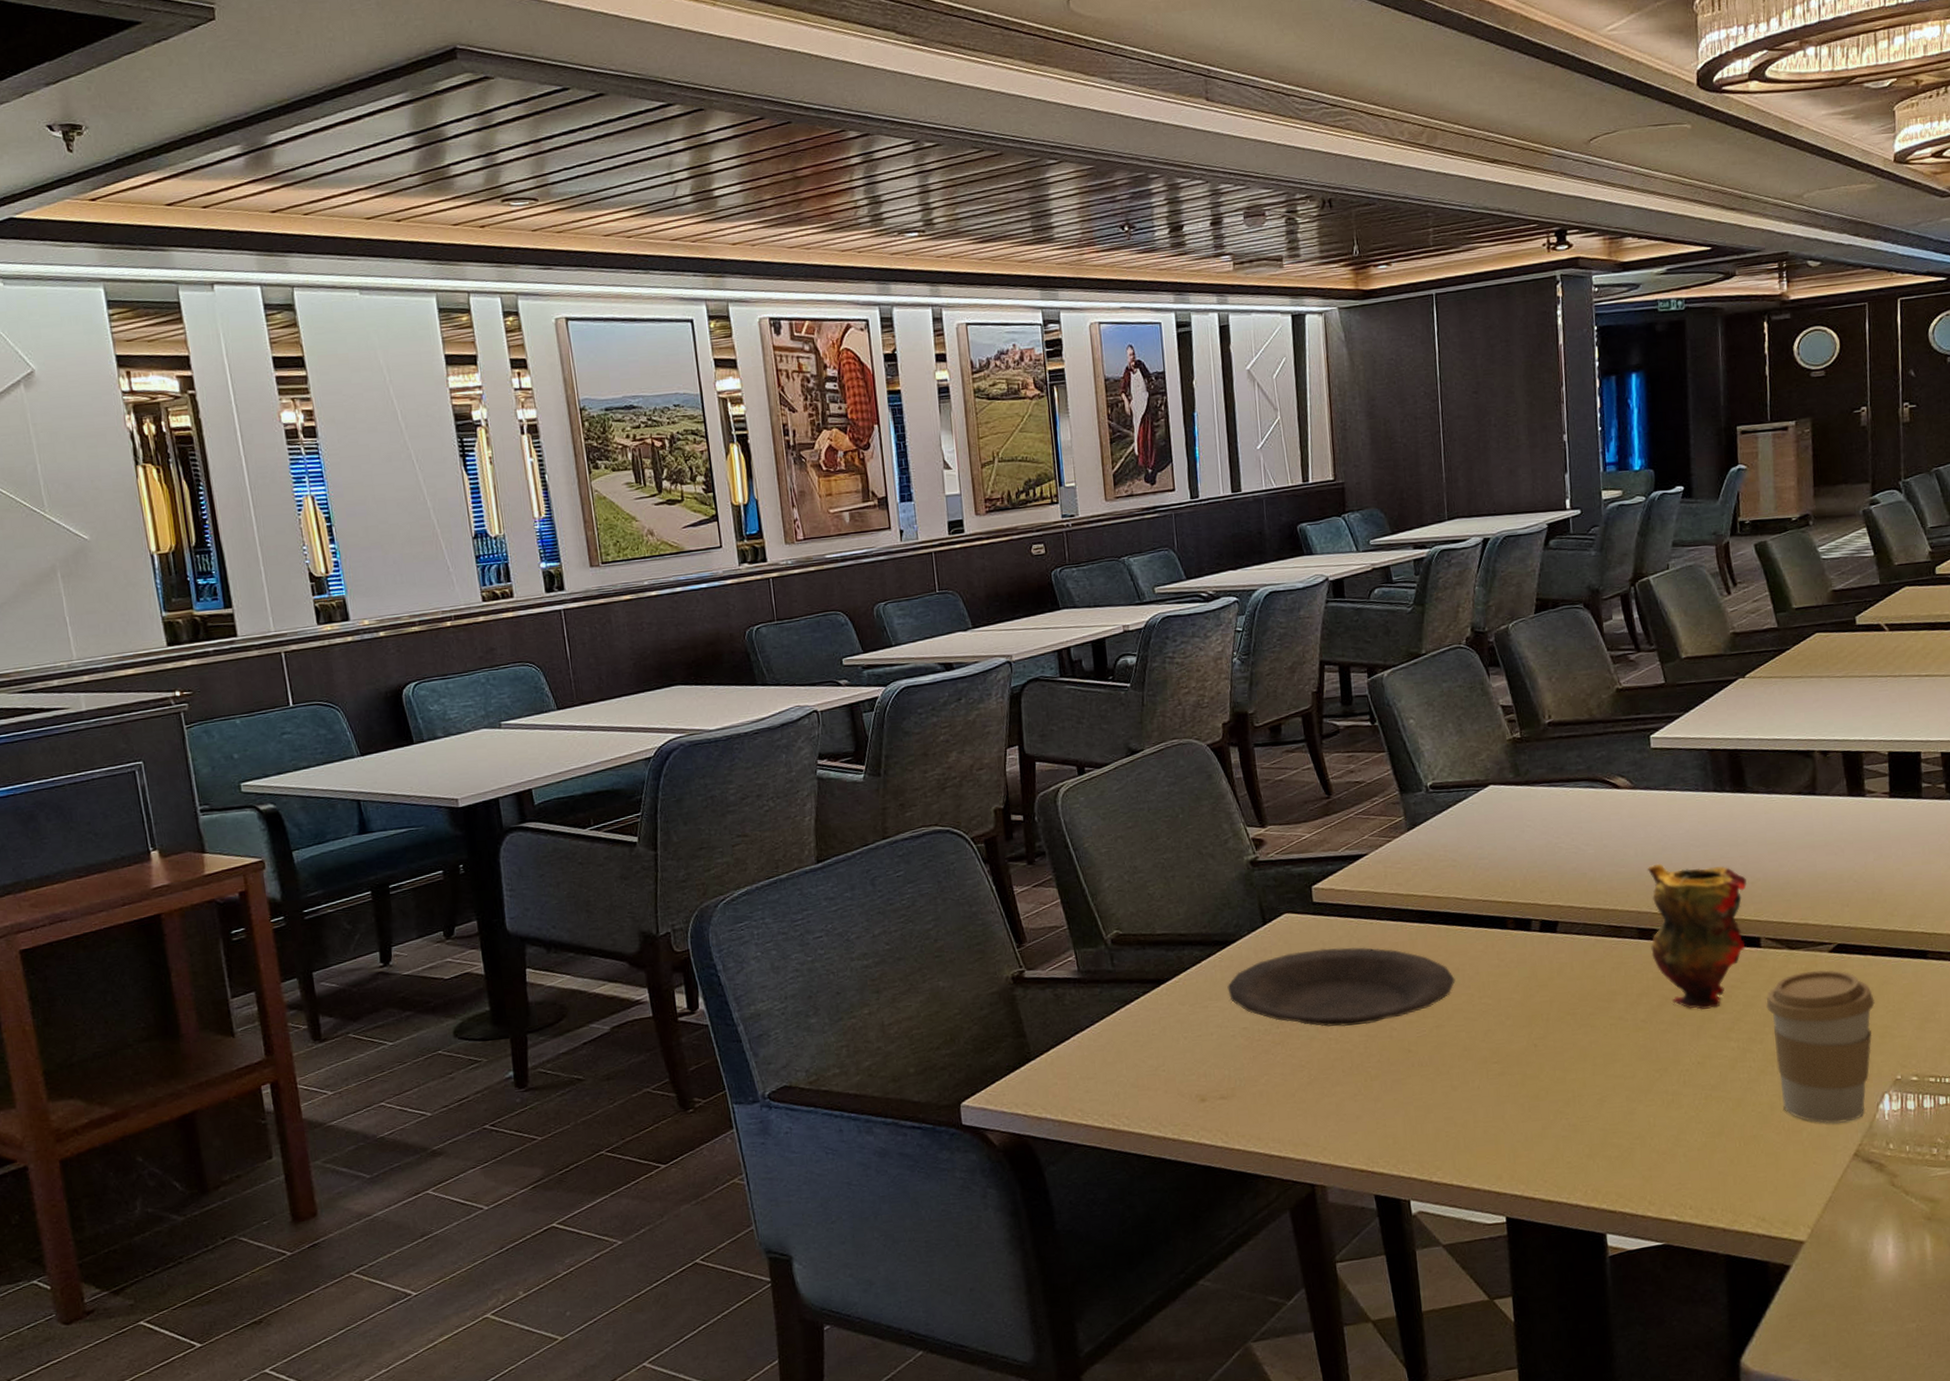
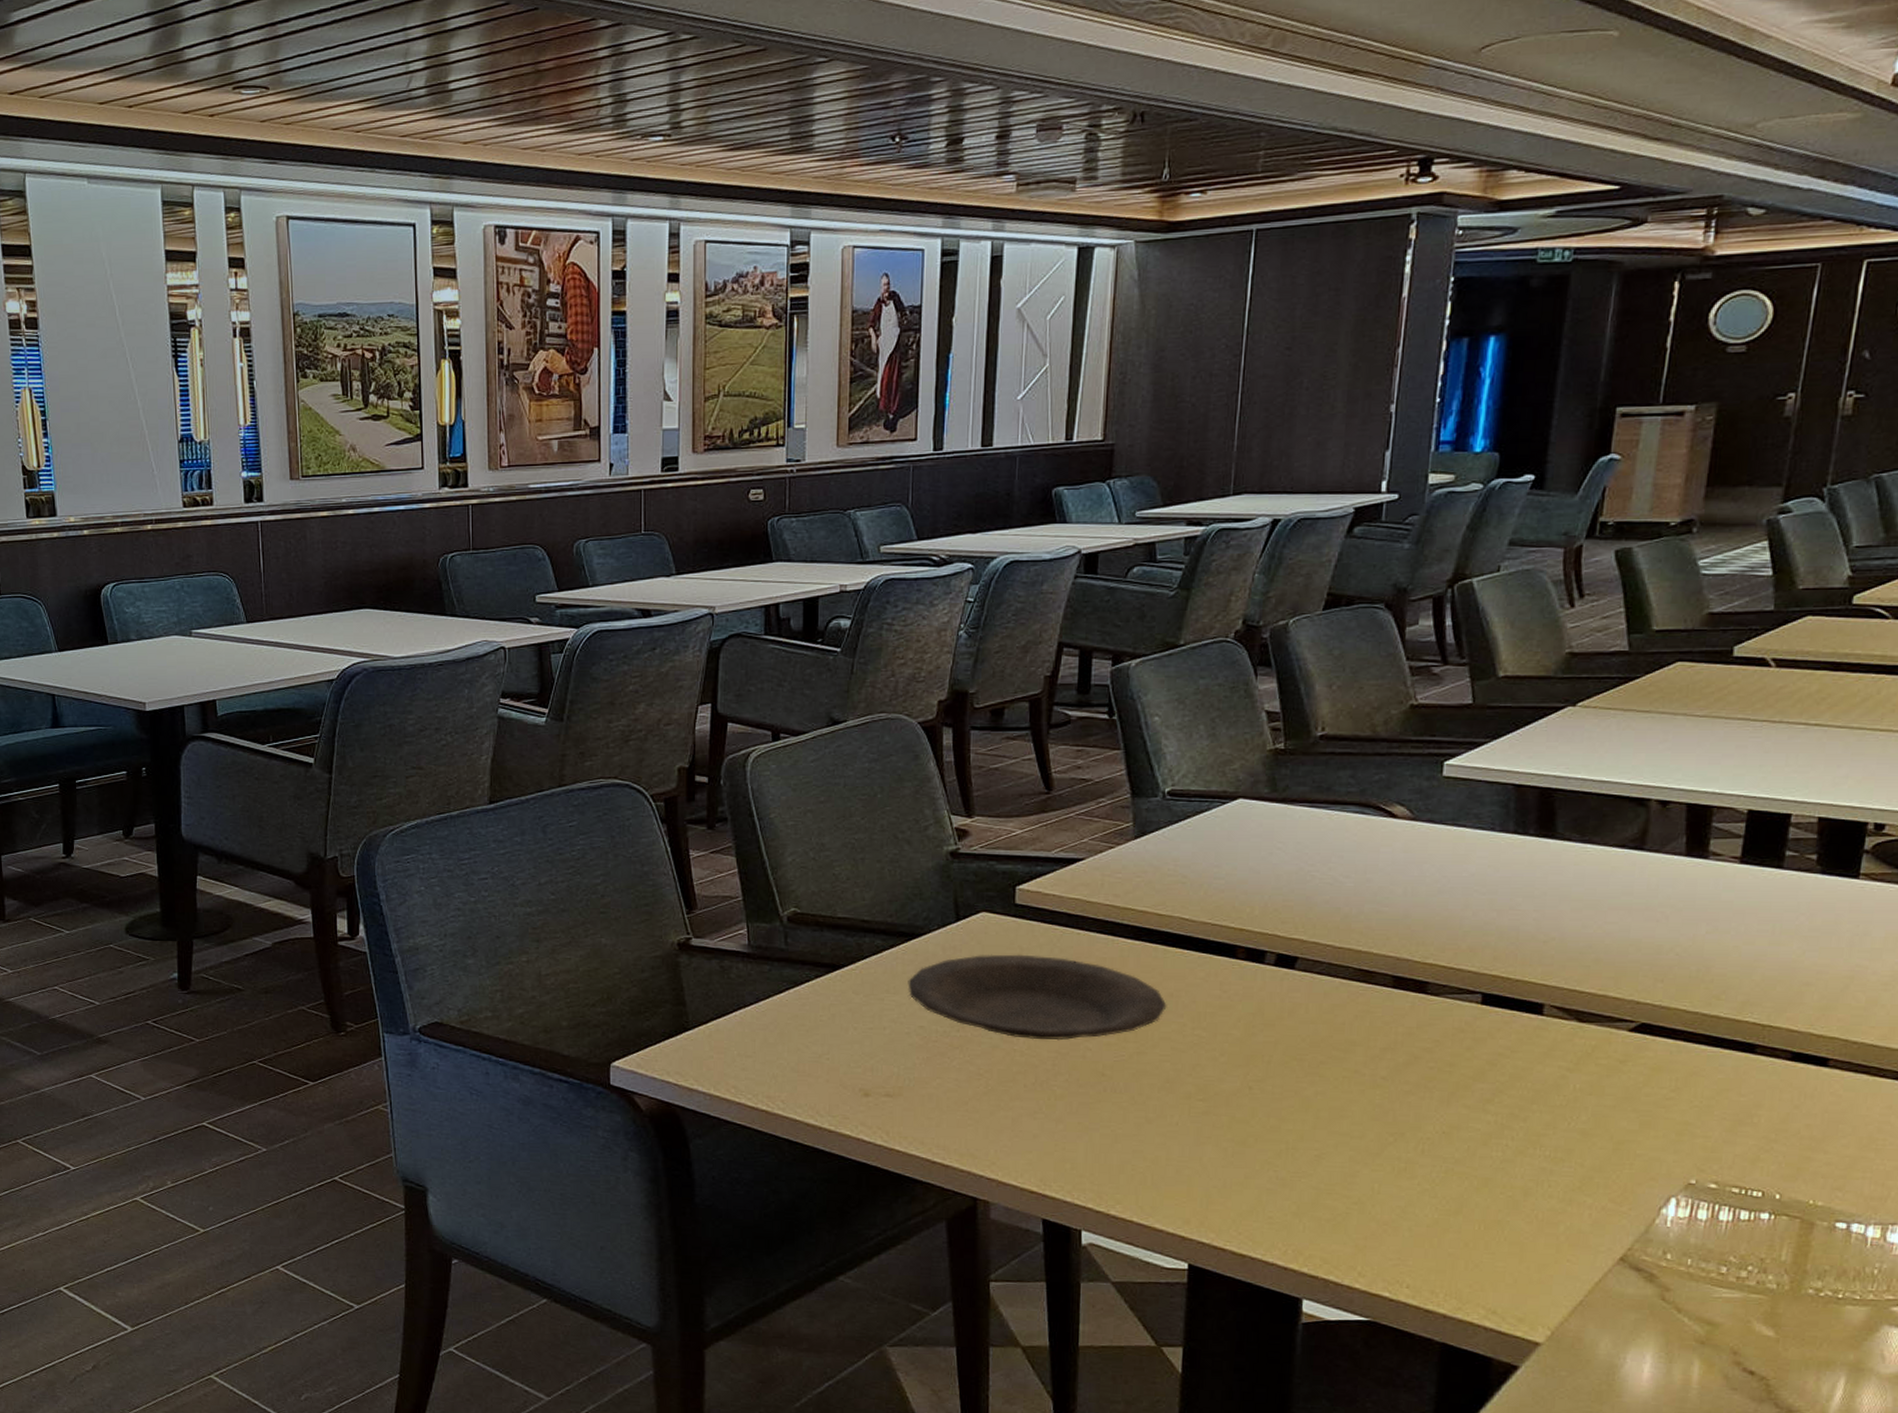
teapot: present [1647,863,1747,1010] -> none [1406,907,1538,1075]
coffee cup: present [1766,969,1875,1124] -> none [1538,1049,1677,1222]

